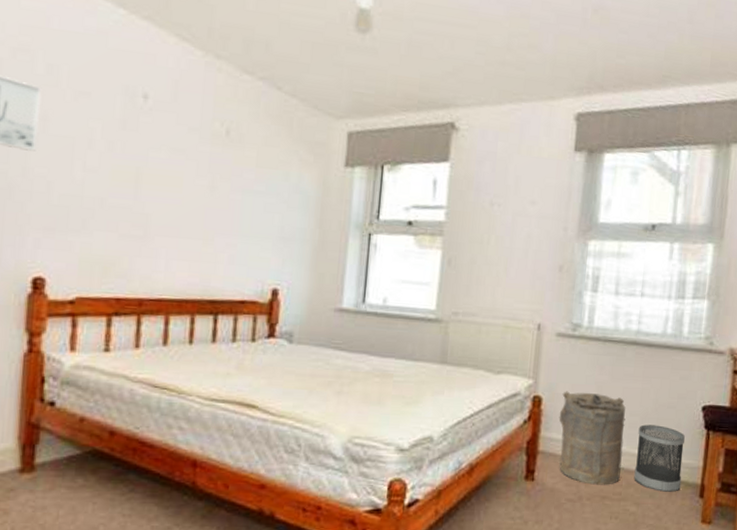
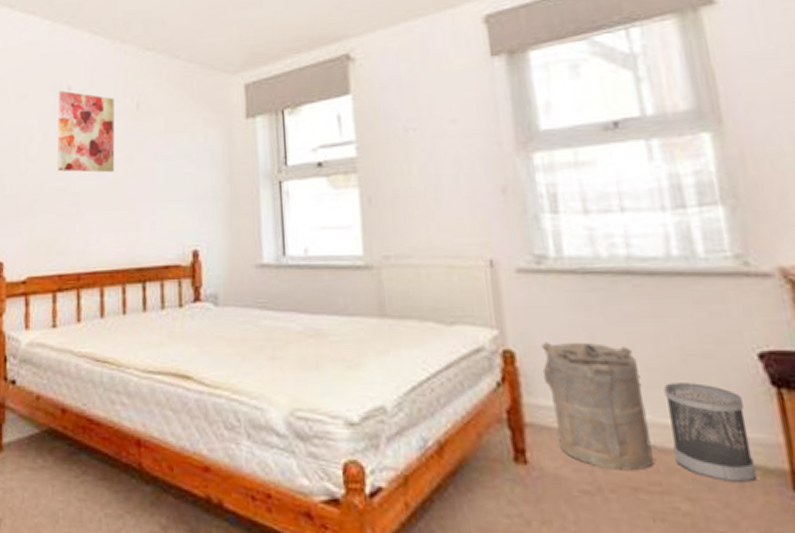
wall art: none [123,97,200,199] -> present [58,91,115,173]

